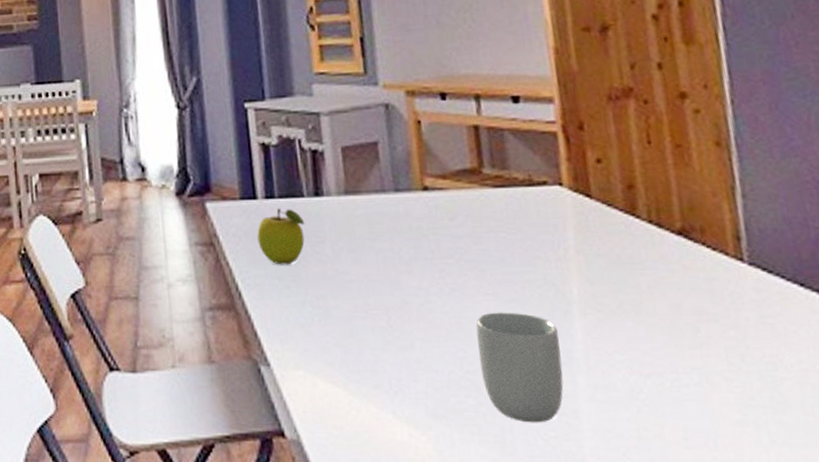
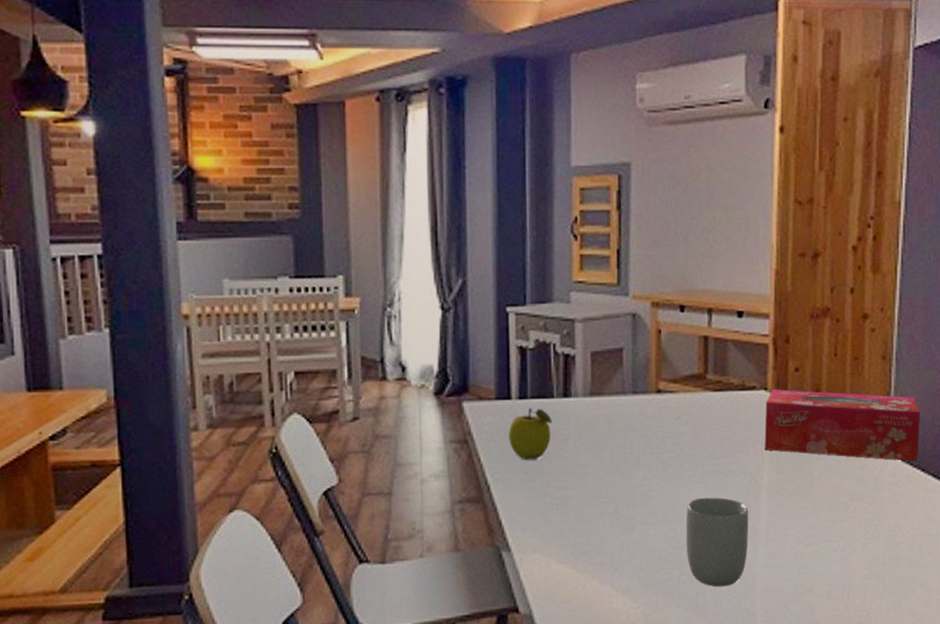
tissue box: none [562,184,792,274] -> present [764,389,920,462]

